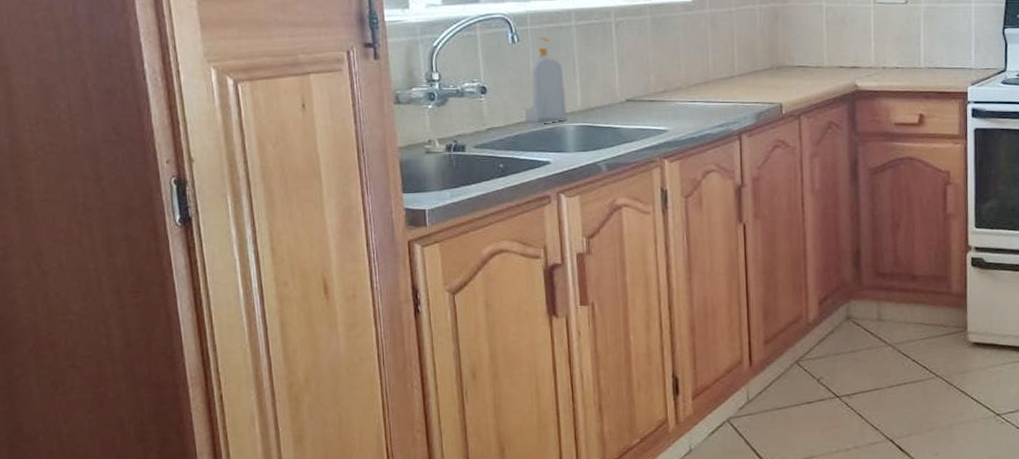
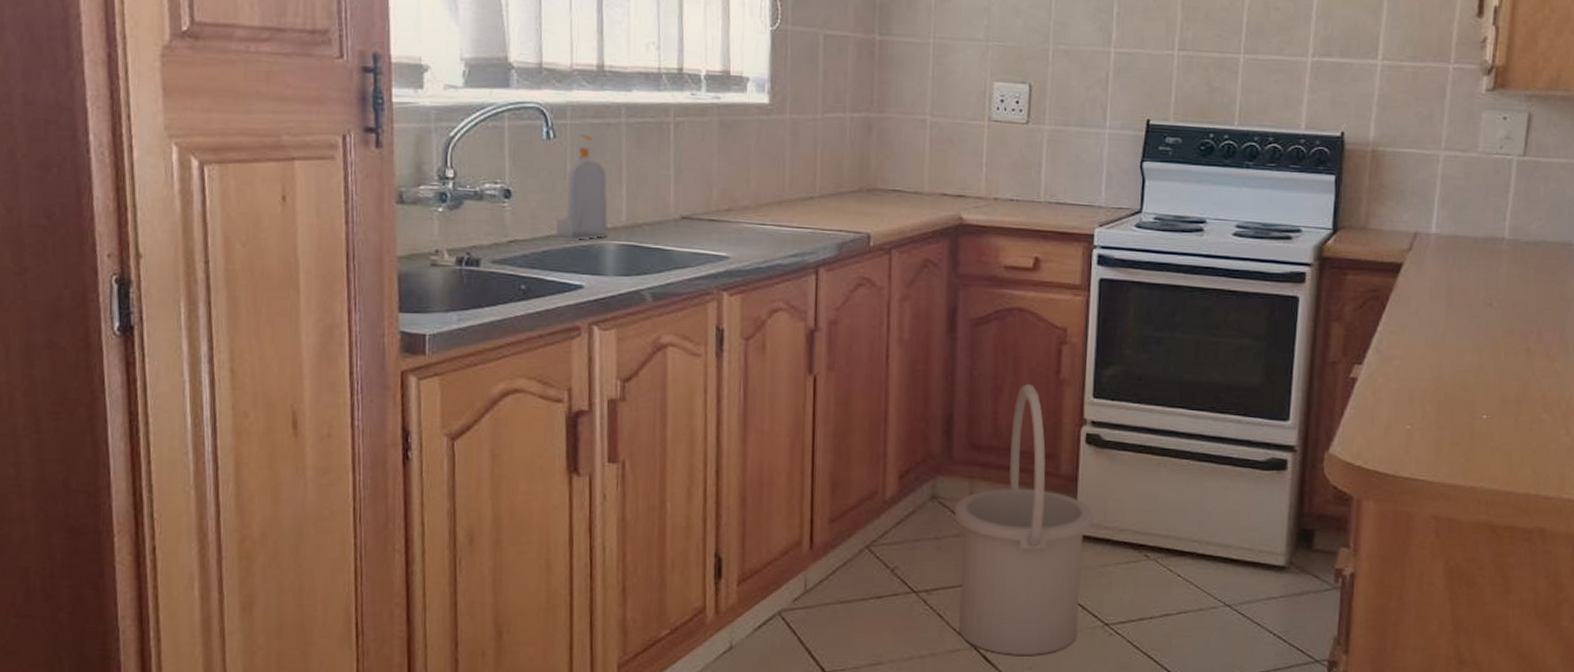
bucket: none [866,219,982,444] -> present [954,383,1094,655]

